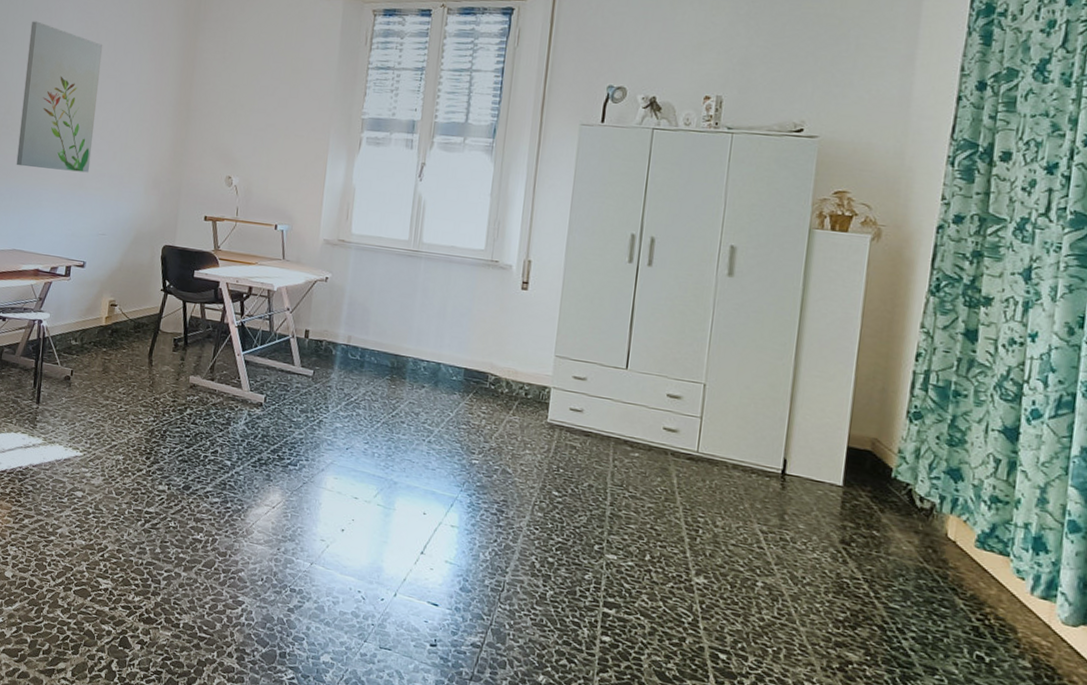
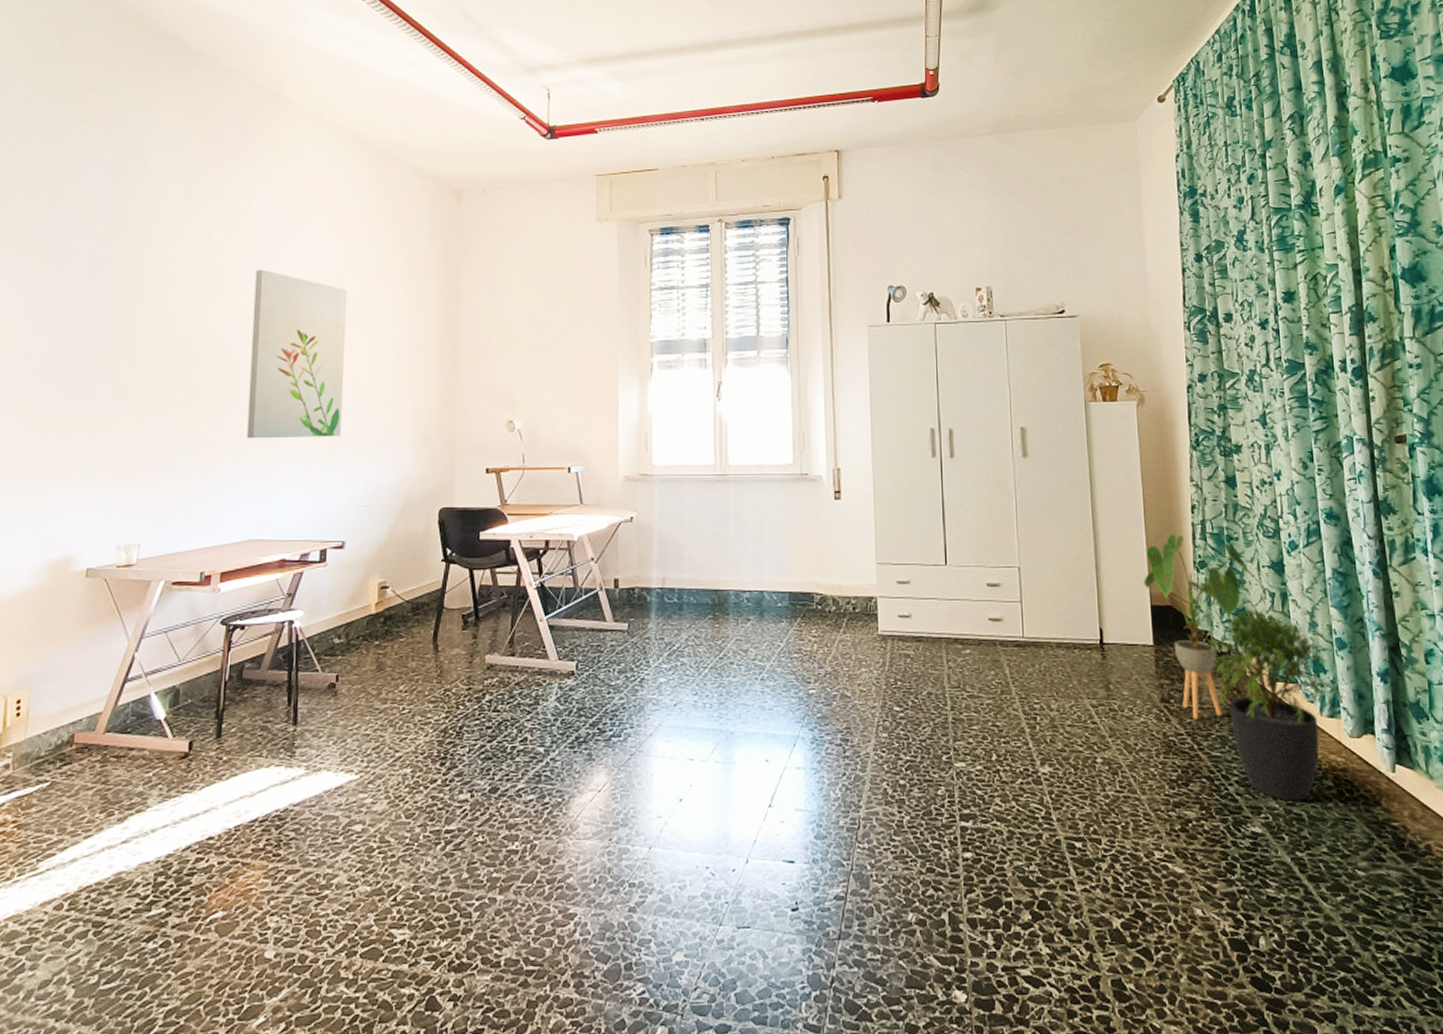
house plant: none [843,379,991,571] -> present [1143,534,1267,720]
potted plant: none [907,468,1072,674] -> present [1206,607,1349,801]

